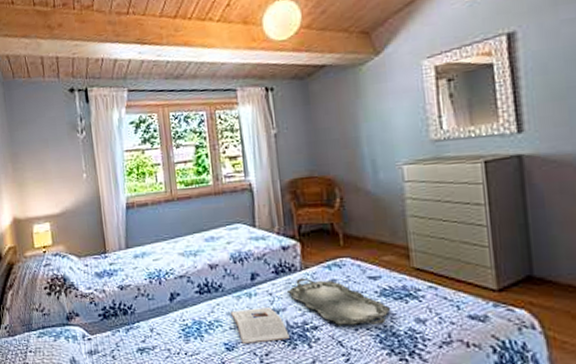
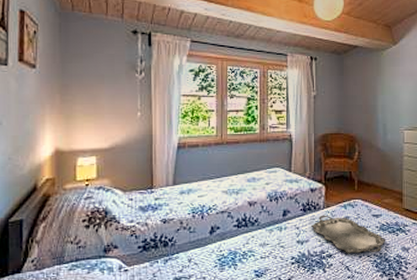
magazine: present [231,307,289,345] -> none [263,239,309,271]

